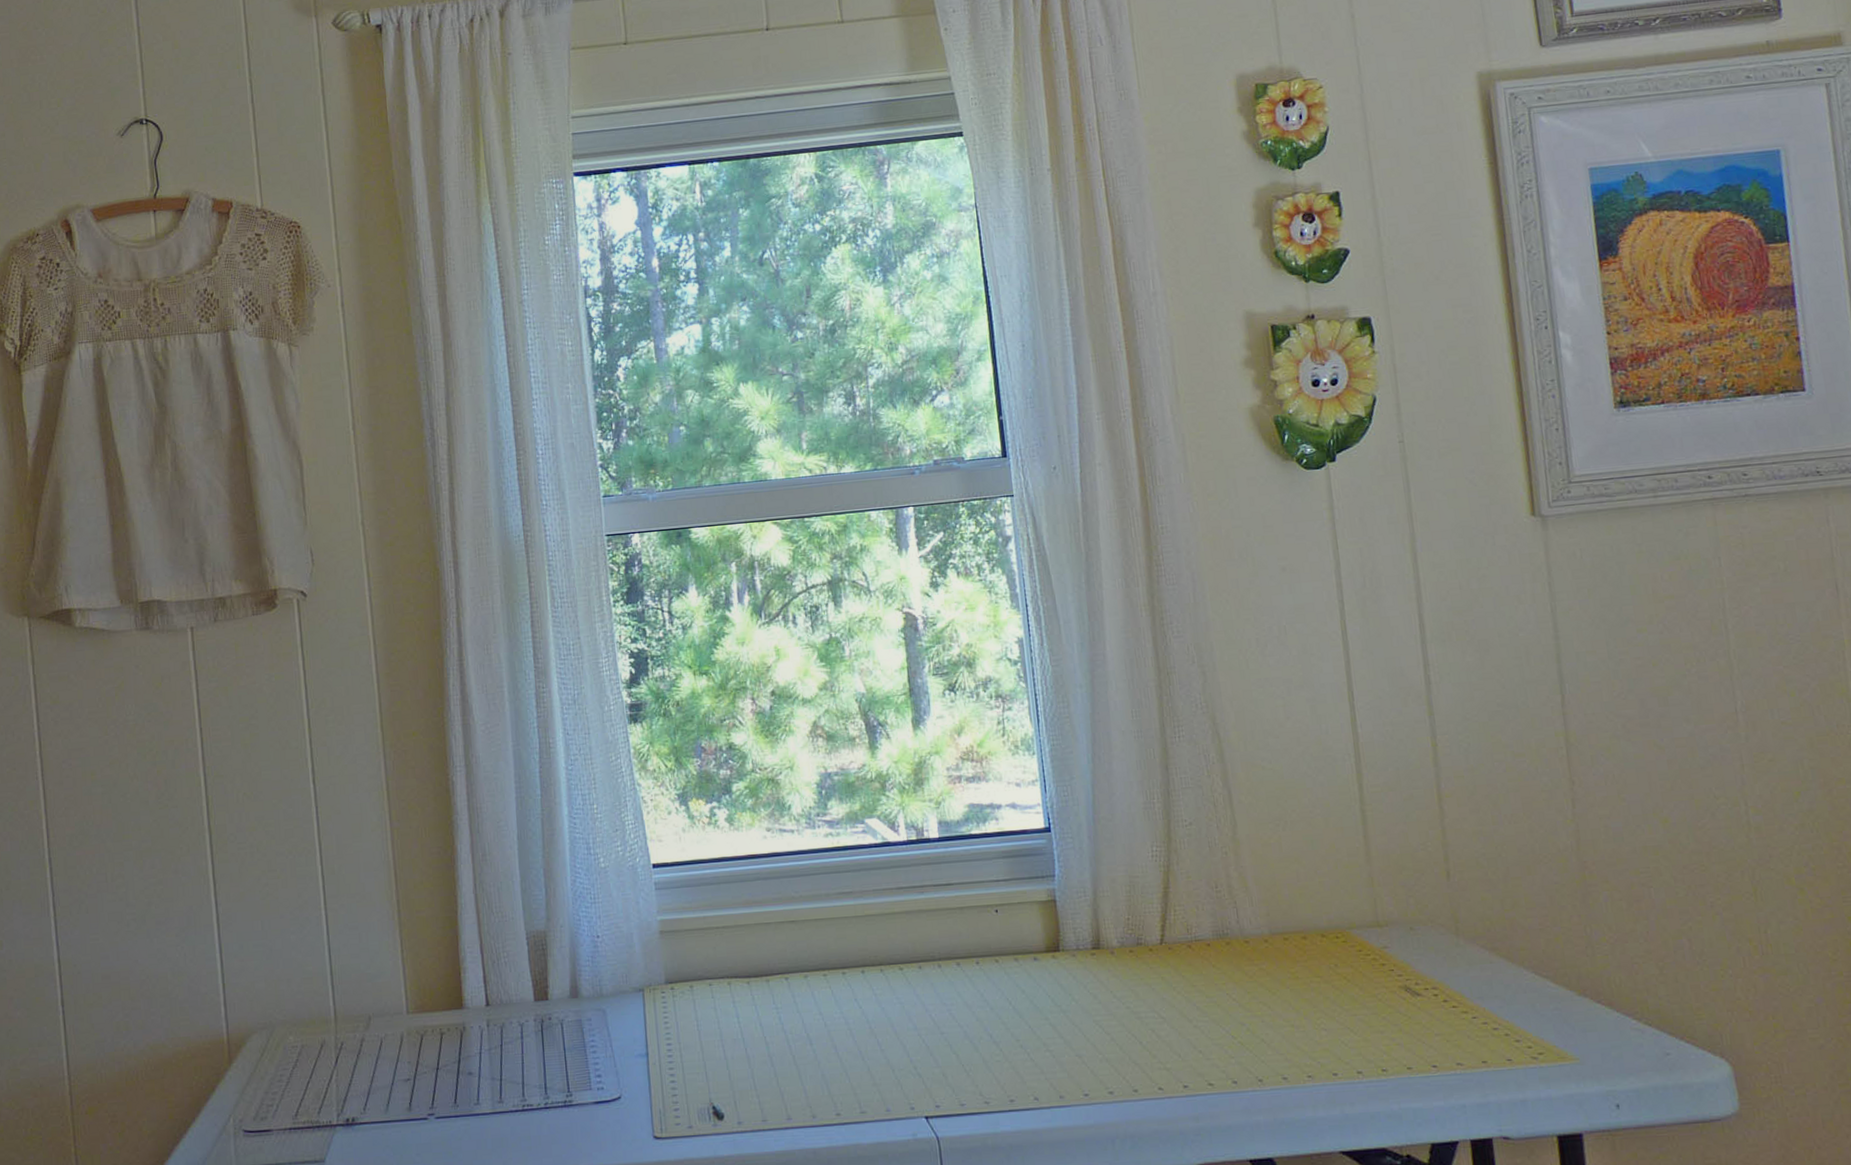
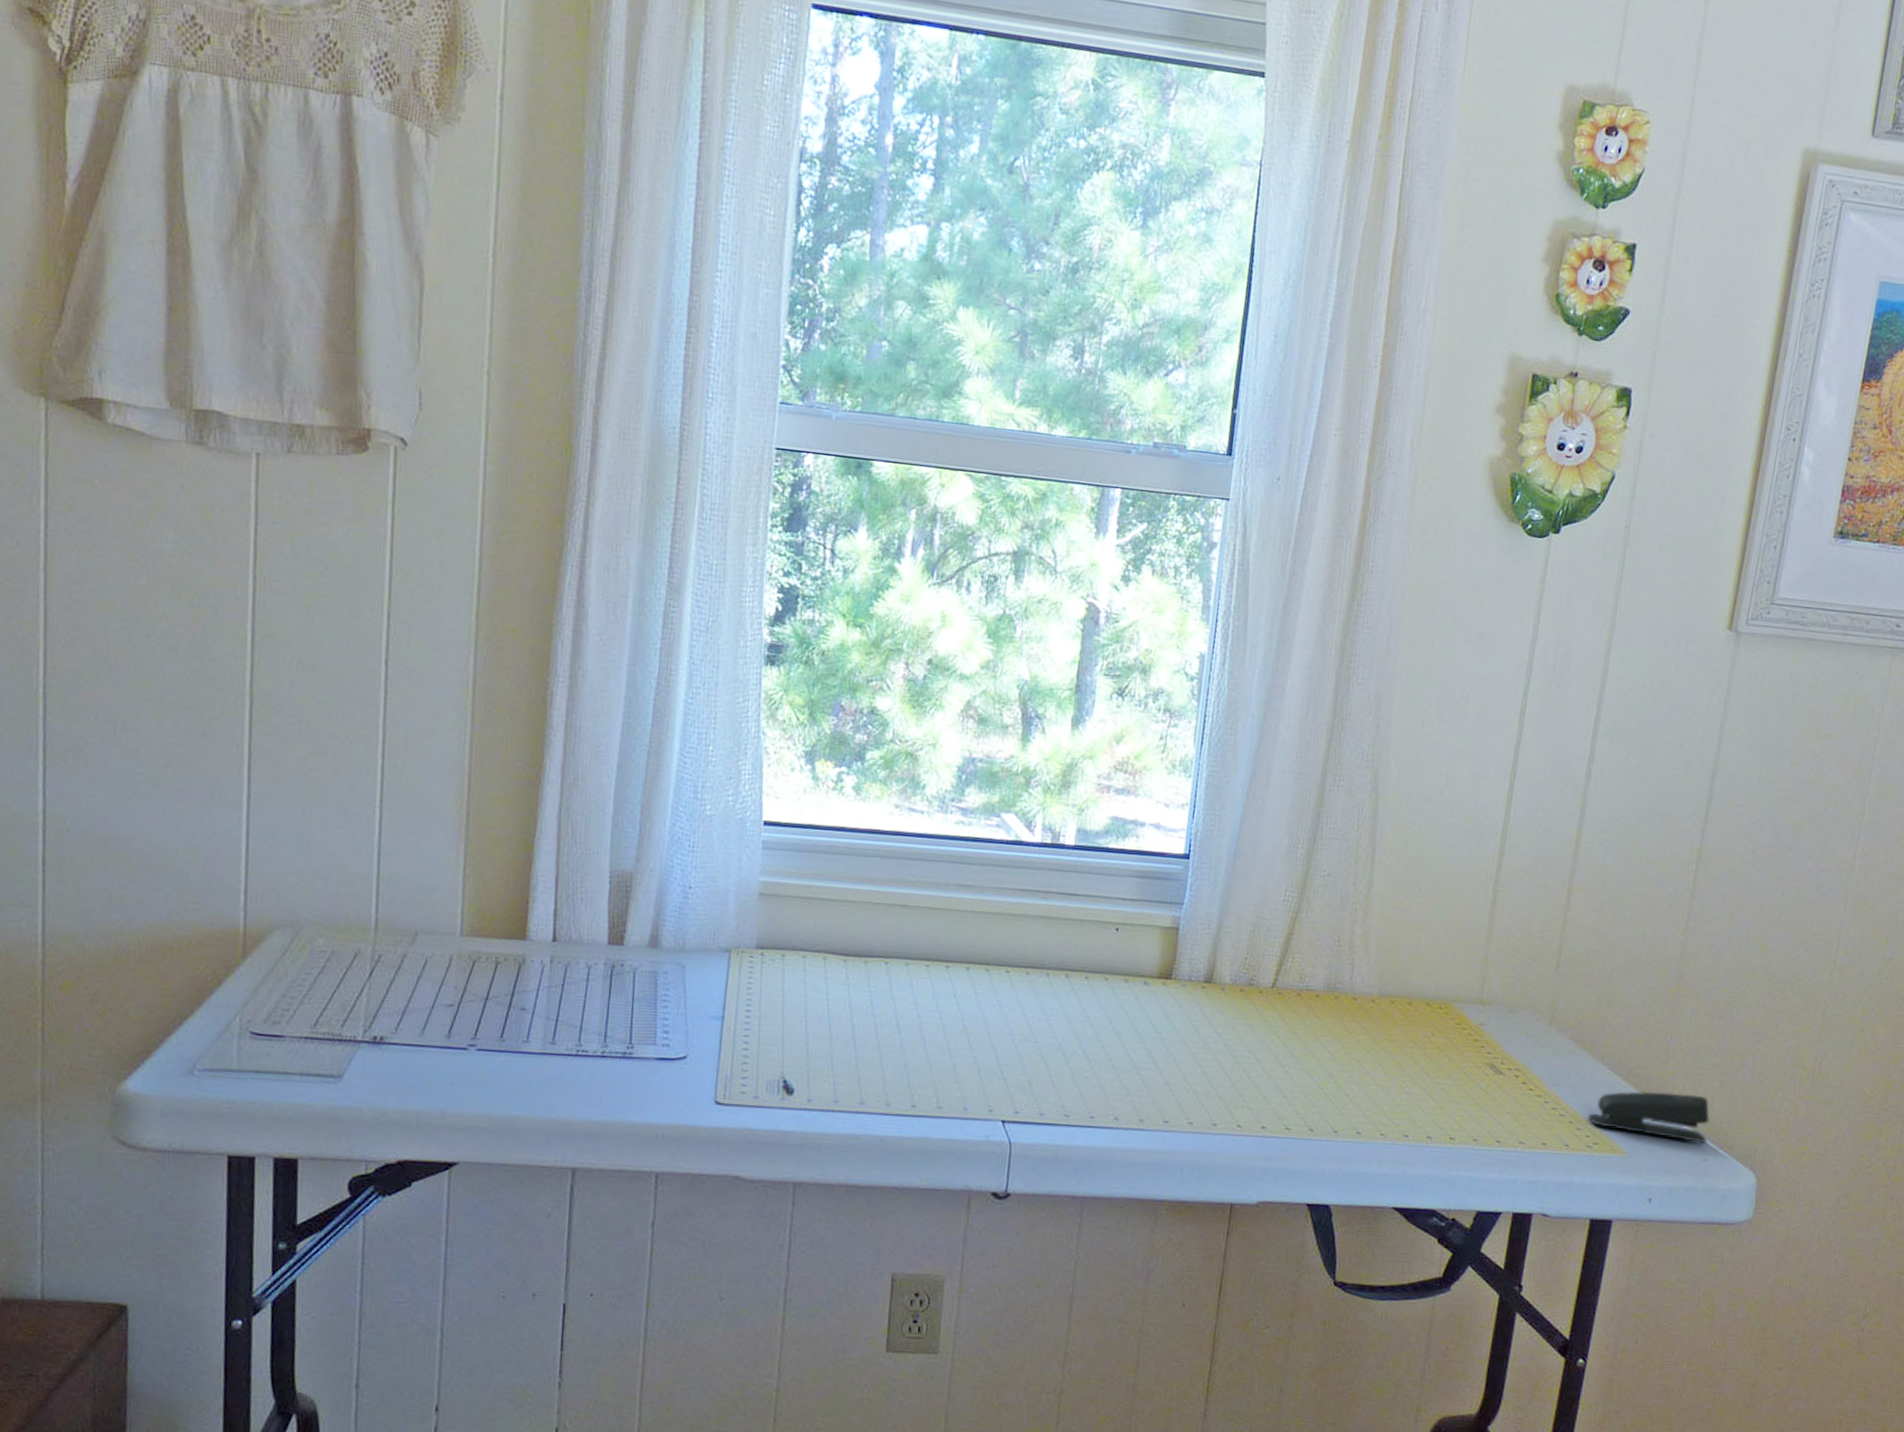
stapler: none [1524,986,1664,1037] -> present [1588,1091,1710,1144]

